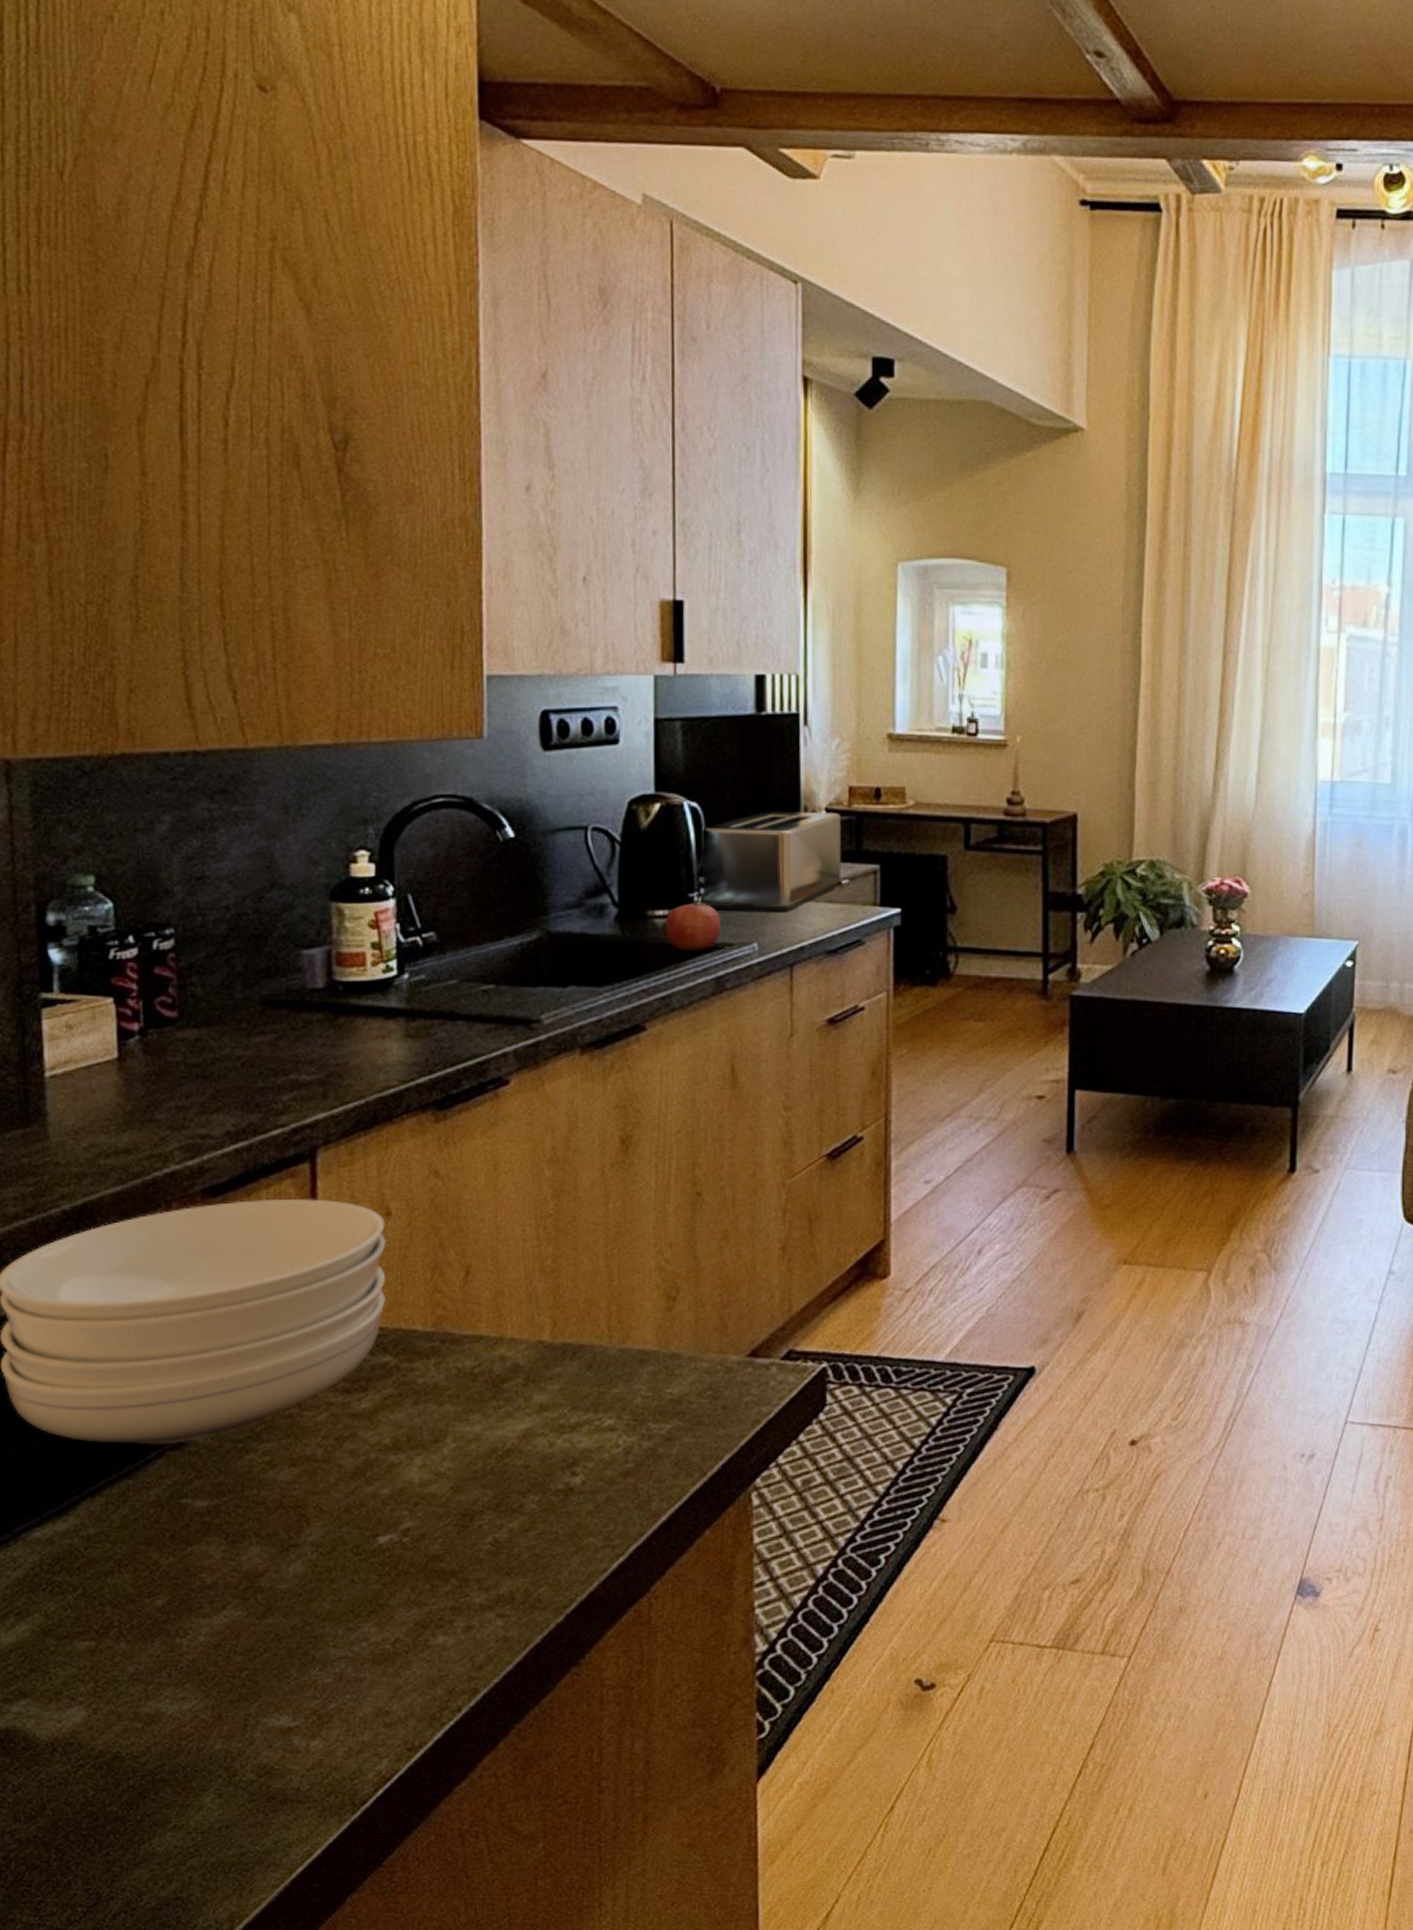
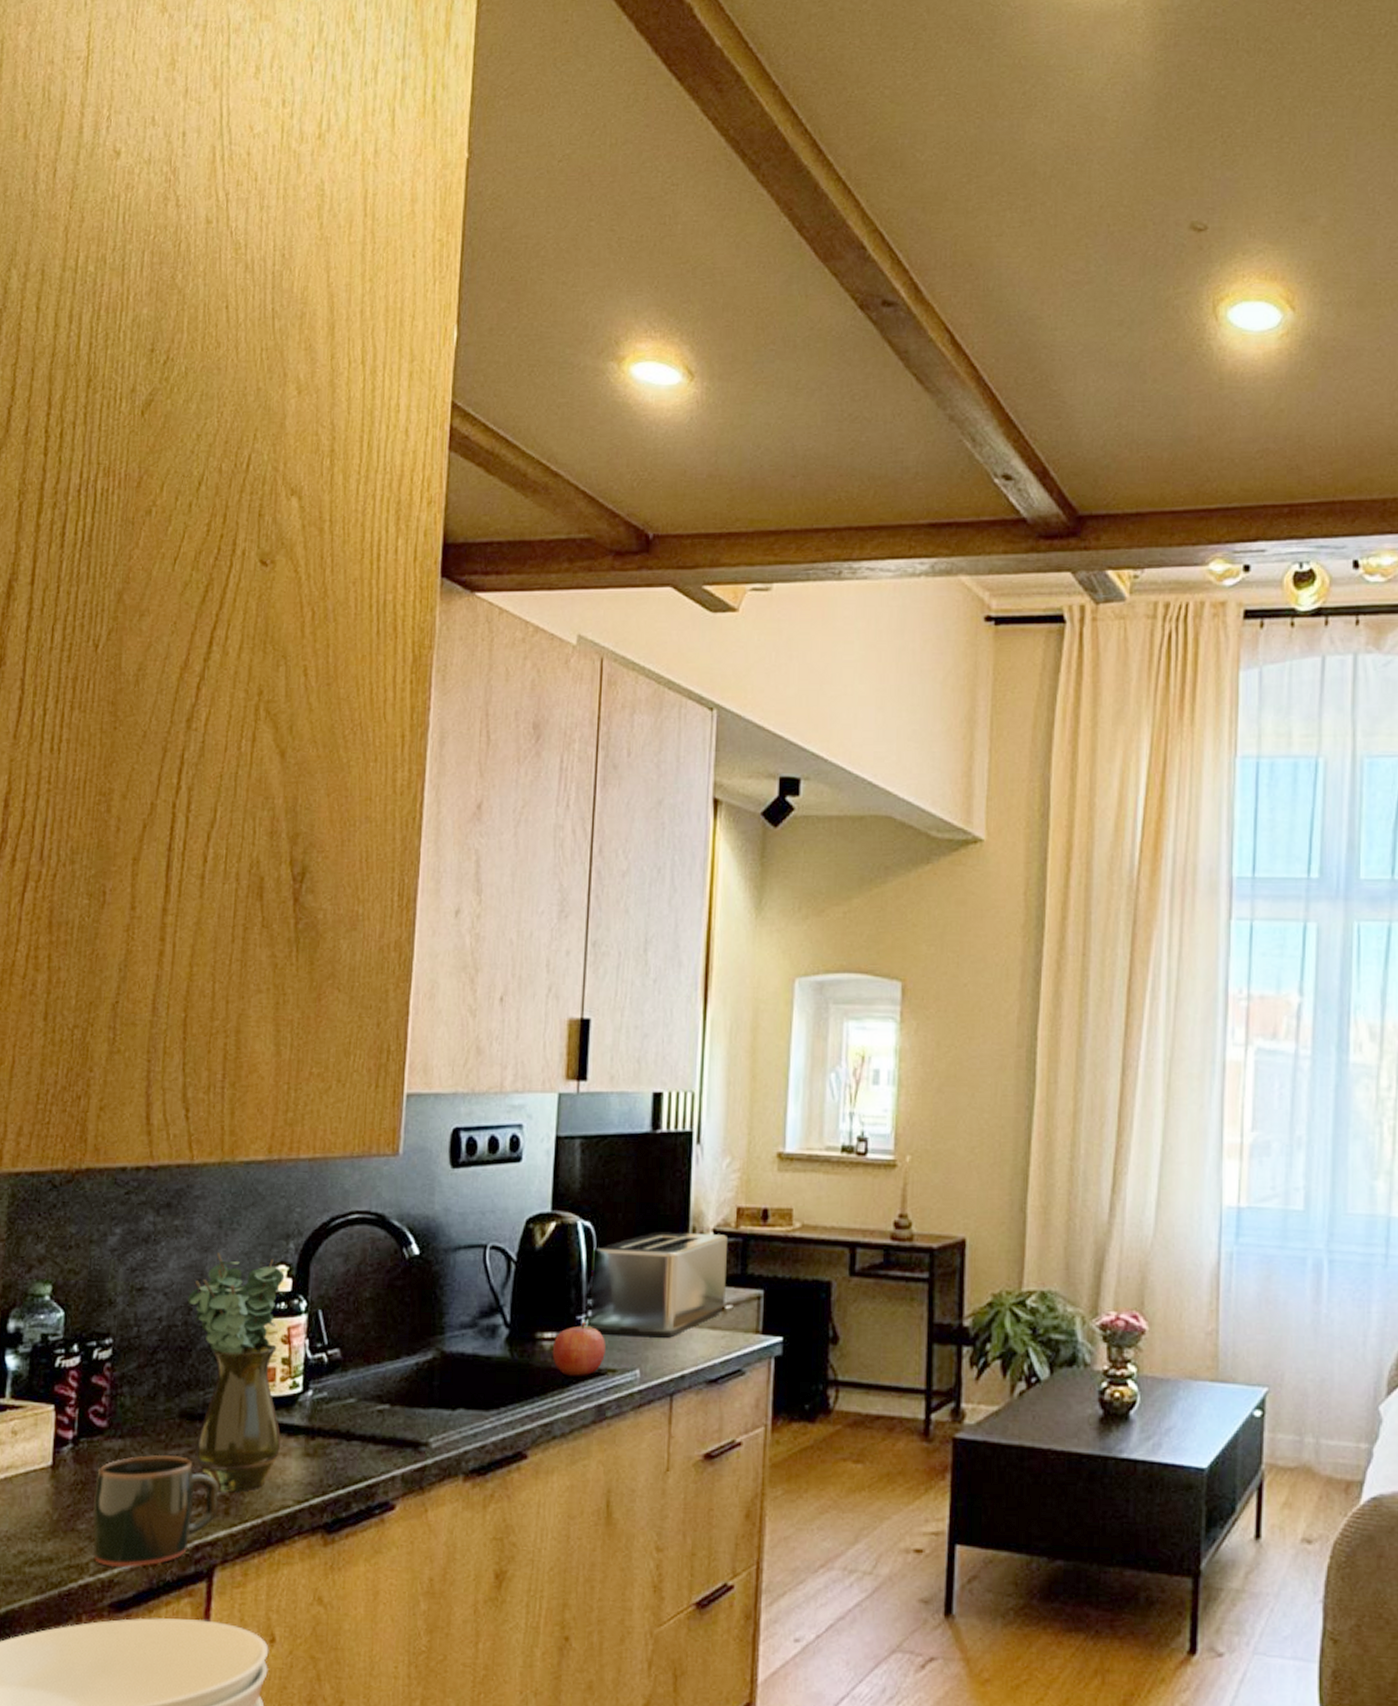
mug: none [170,1042,315,1155] -> present [92,1454,219,1568]
vase: none [257,839,378,1076] -> present [188,1253,285,1493]

